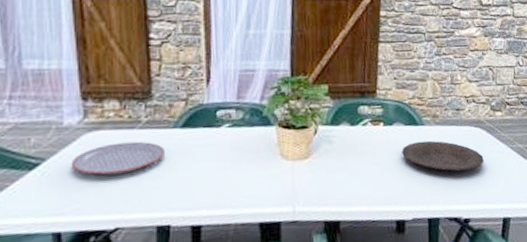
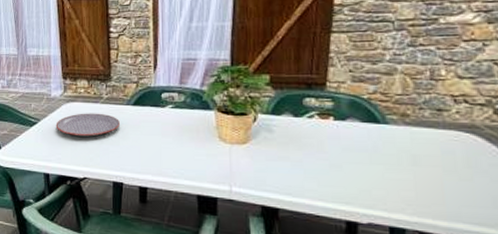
plate: present [402,140,484,172] -> none [356,141,479,182]

